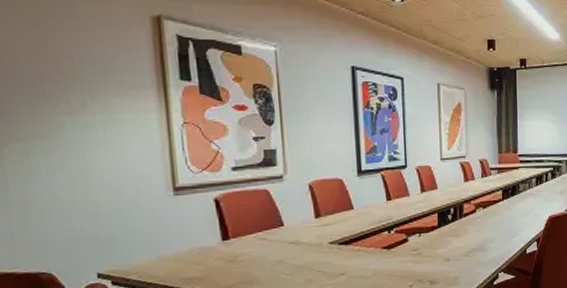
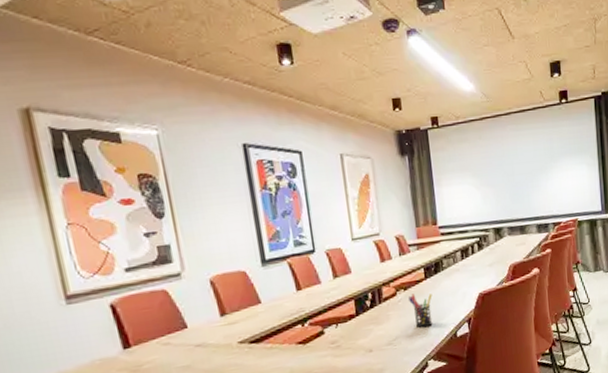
pen holder: none [486,212,508,243] -> present [409,293,433,328]

